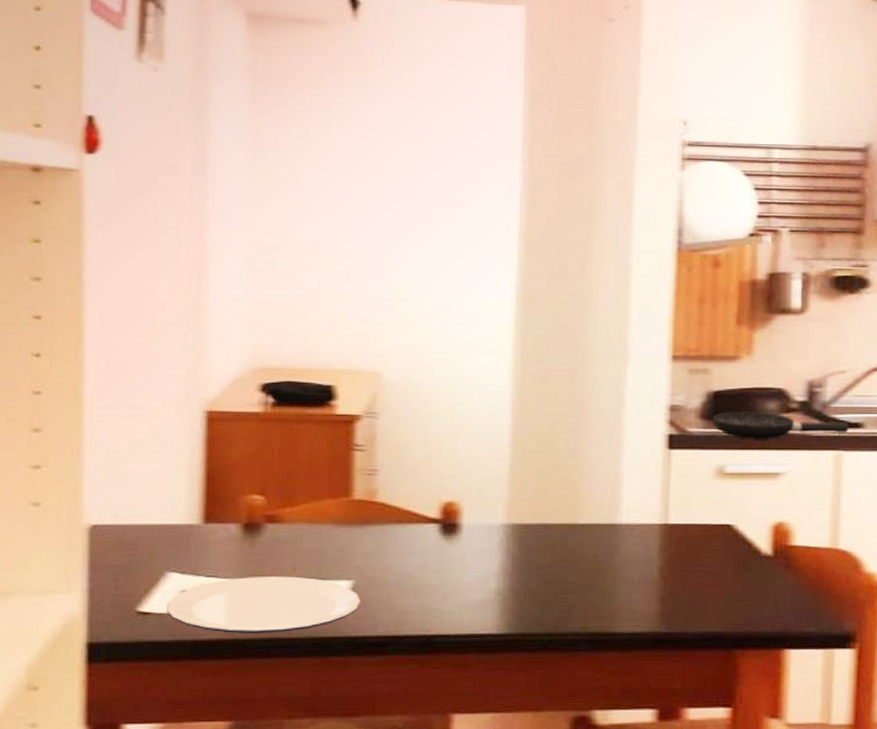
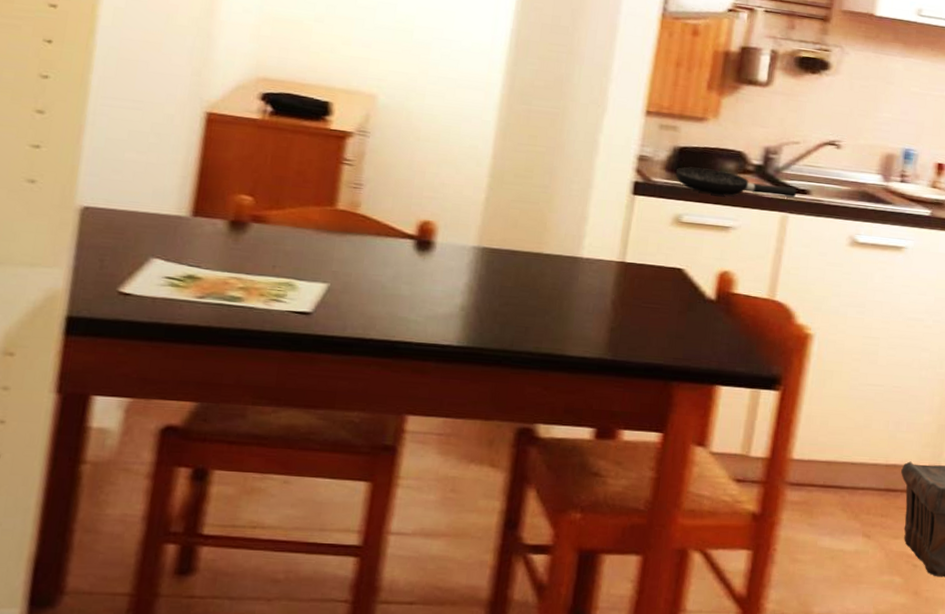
plate: present [166,576,361,634] -> none [147,270,333,325]

